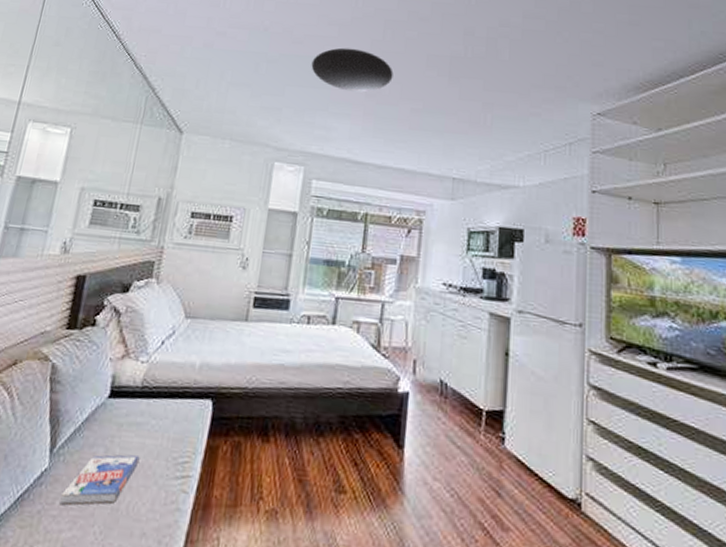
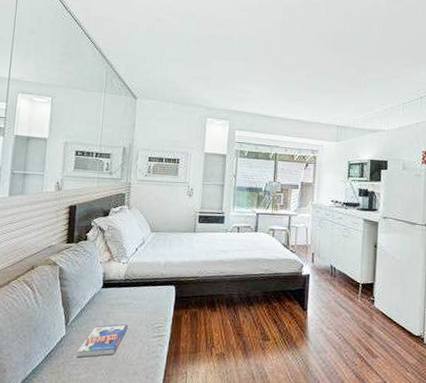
ceiling light: present [311,47,393,92] -> none [230,29,292,63]

